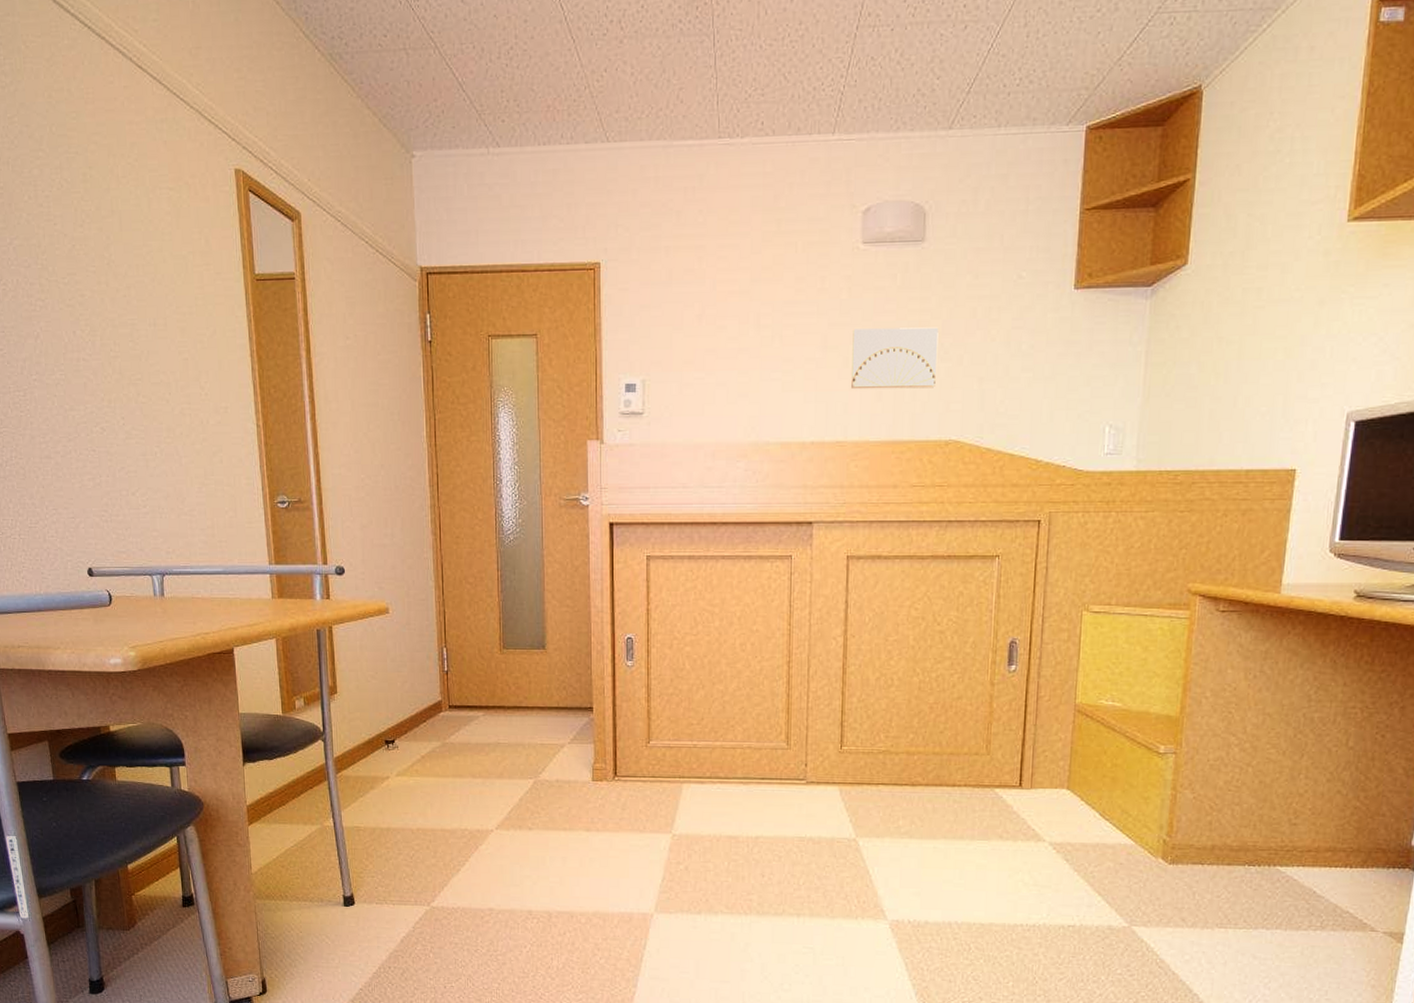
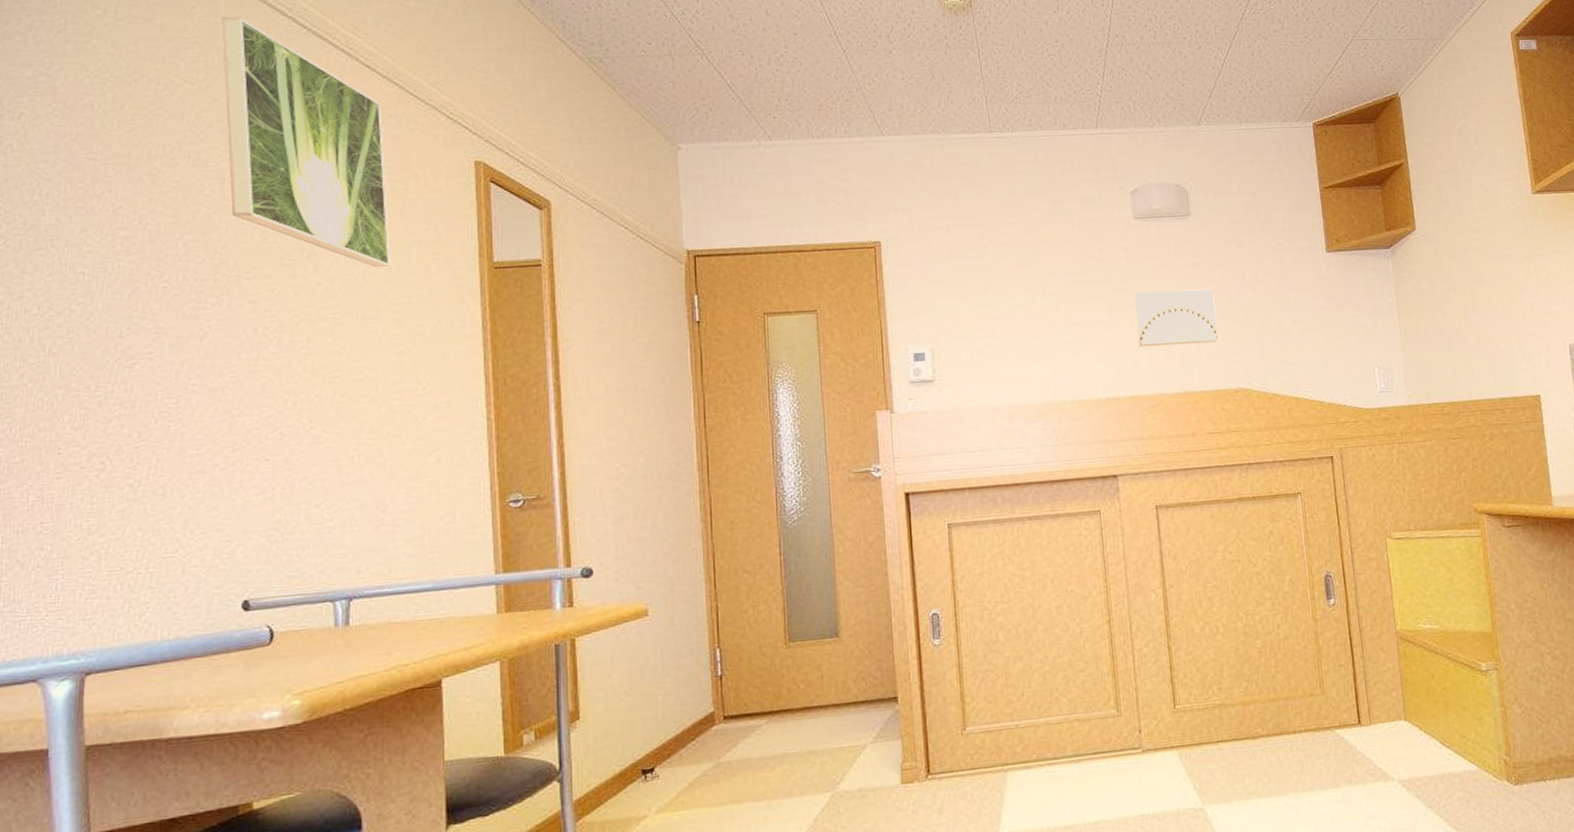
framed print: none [18,15,173,276] -> present [221,17,391,267]

